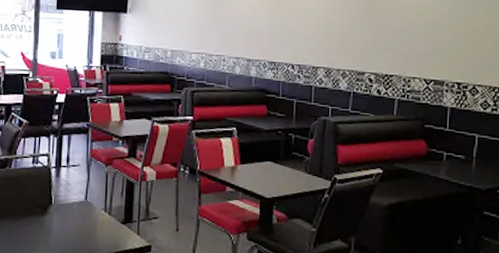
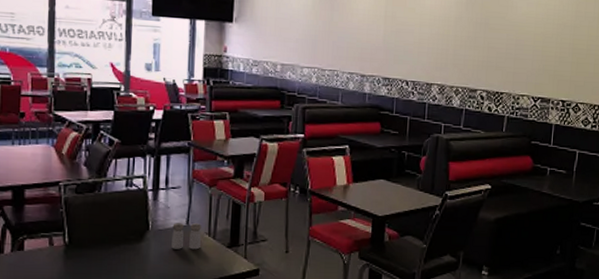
salt and pepper shaker: none [72,198,98,225] -> present [172,223,201,250]

